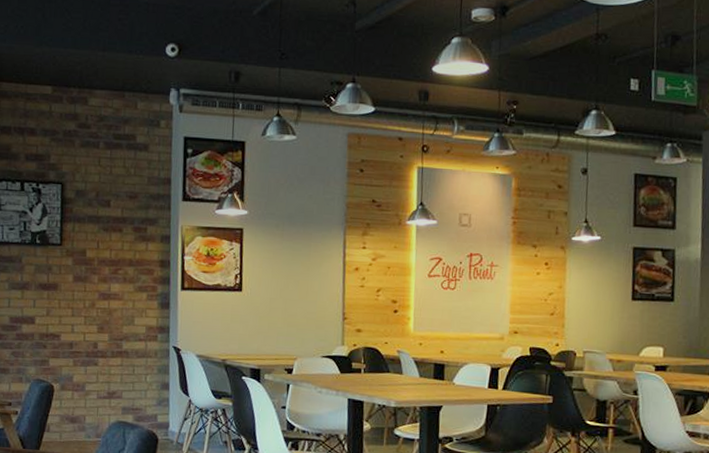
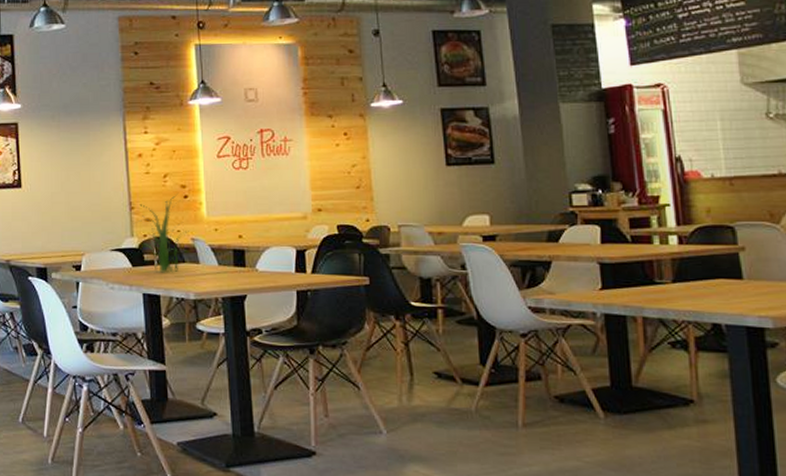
decorative plant: none [340,308,396,382] -> present [127,194,191,273]

